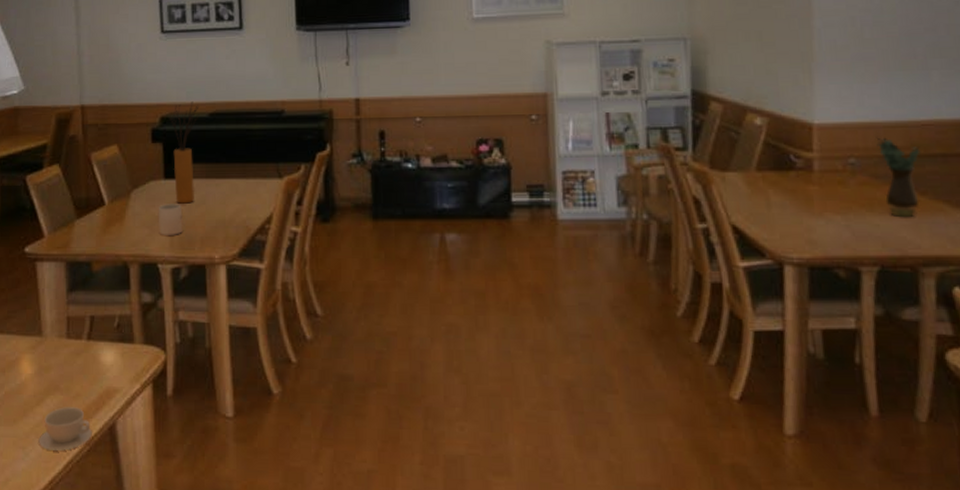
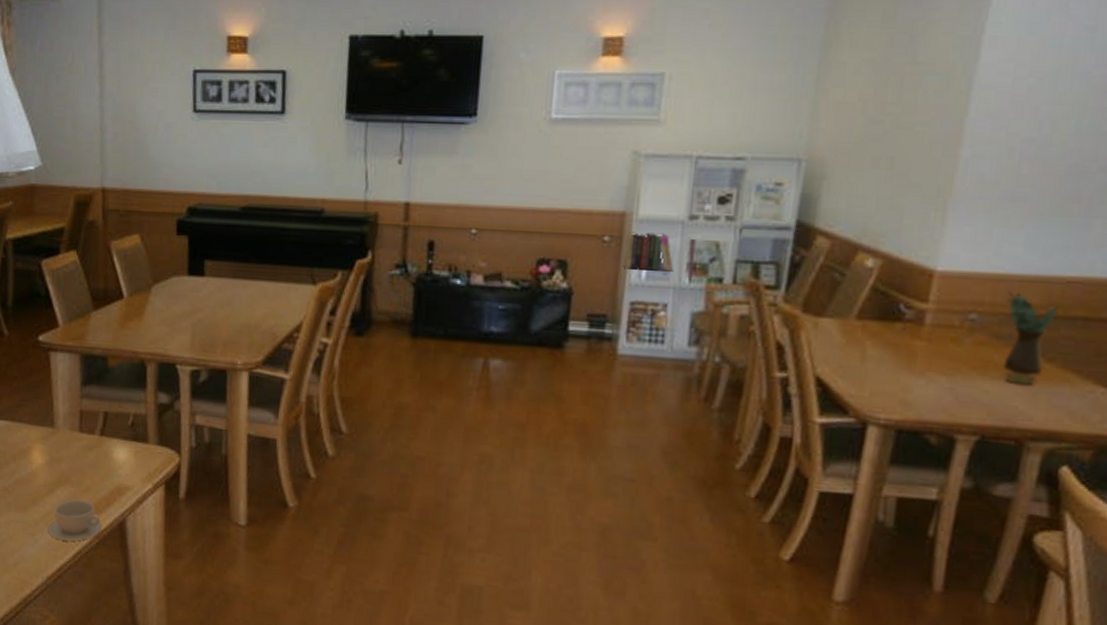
mug: present [158,204,183,235] -> none [178,302,206,337]
vase: present [170,101,200,205] -> none [198,192,231,305]
books: none [550,109,594,144] -> present [623,232,673,272]

